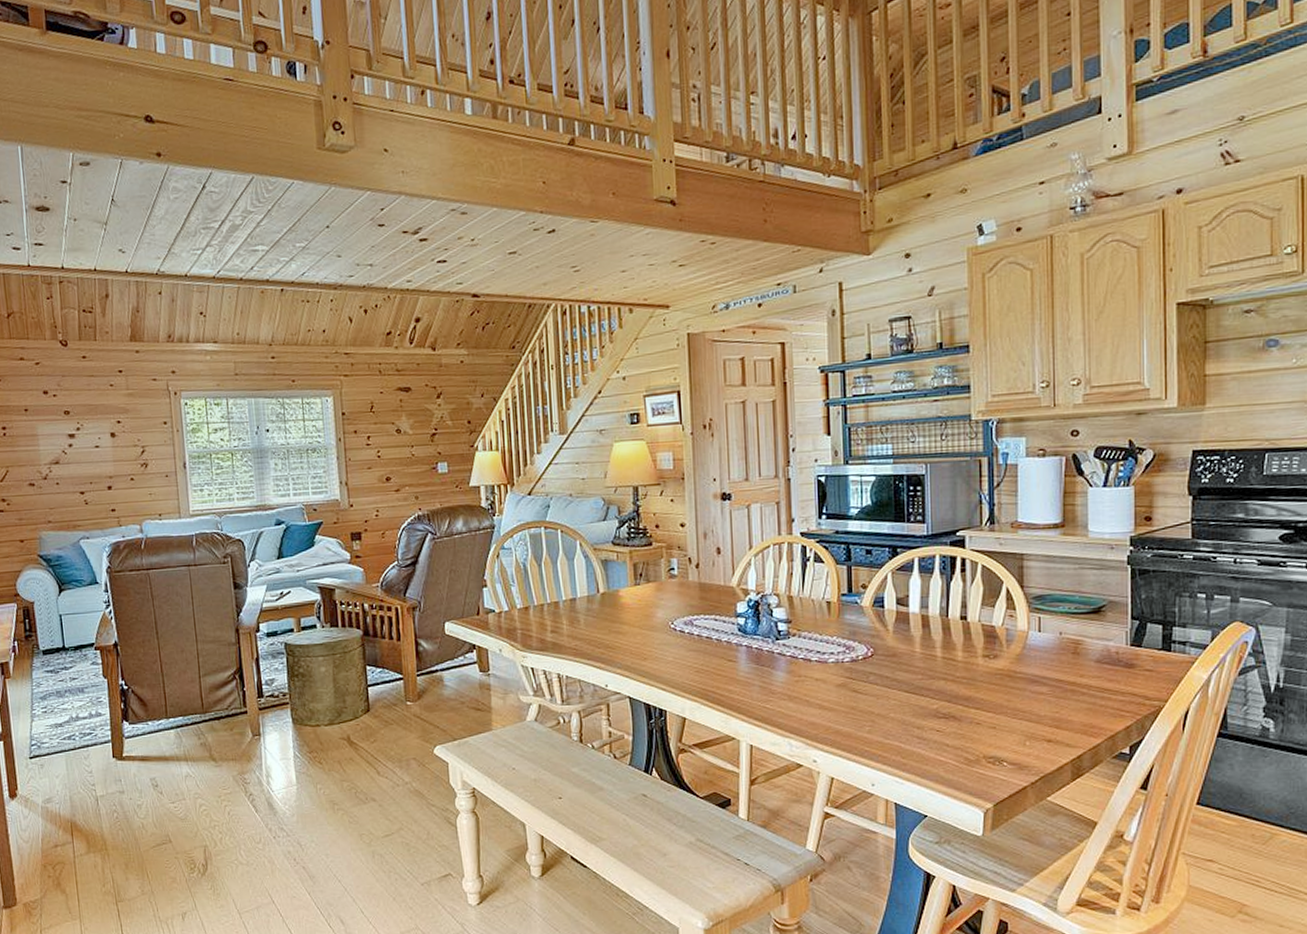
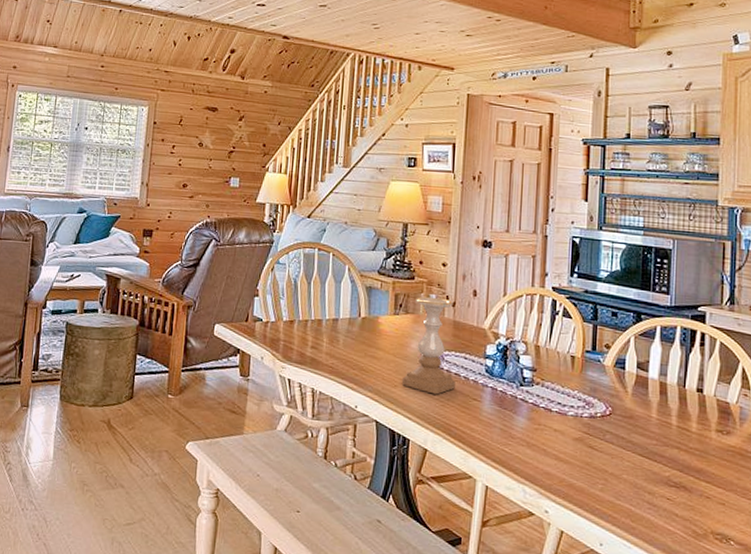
candle holder: none [651,560,708,662] -> present [401,296,455,395]

